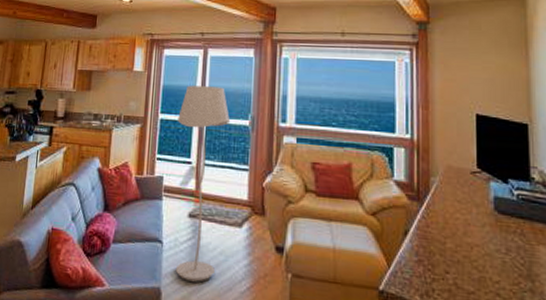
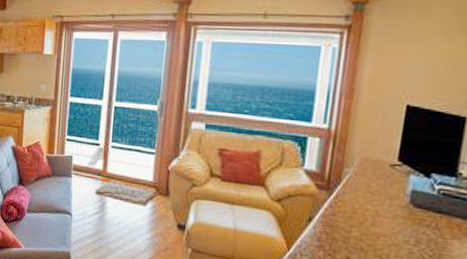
floor lamp: present [175,85,231,282] -> none [83,69,139,250]

